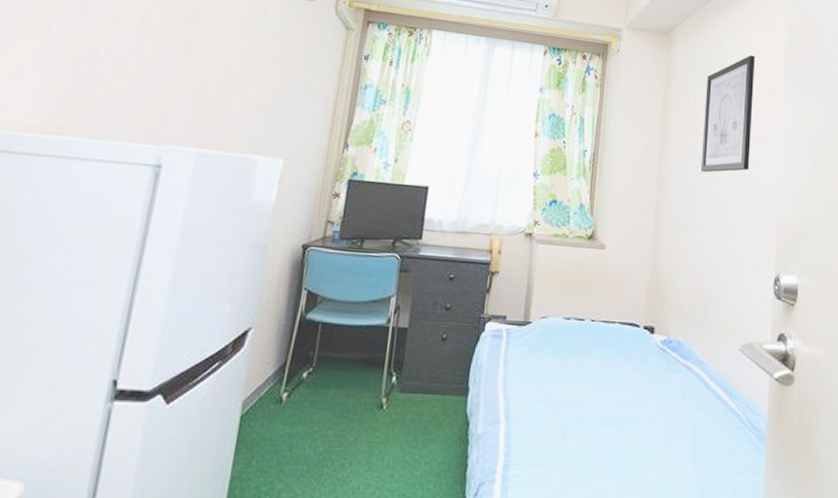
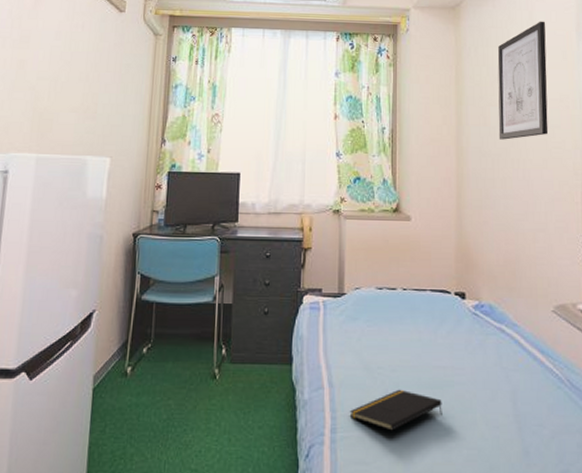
notepad: none [525,425,622,469] -> present [349,389,442,431]

